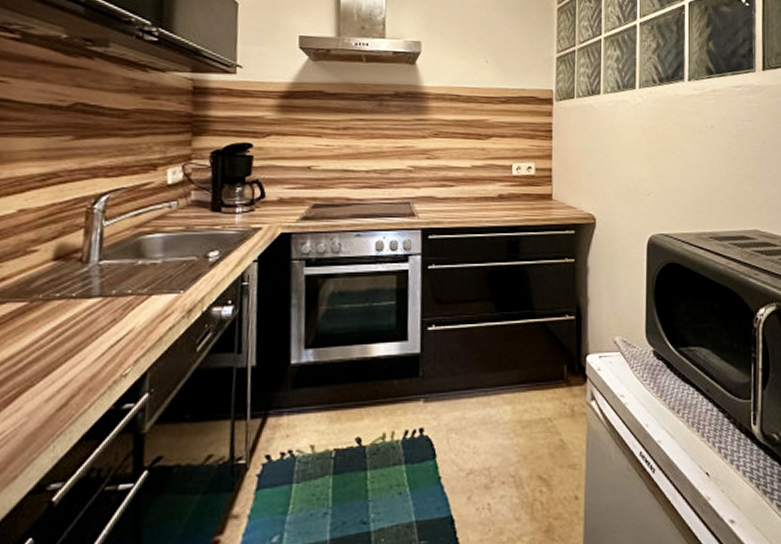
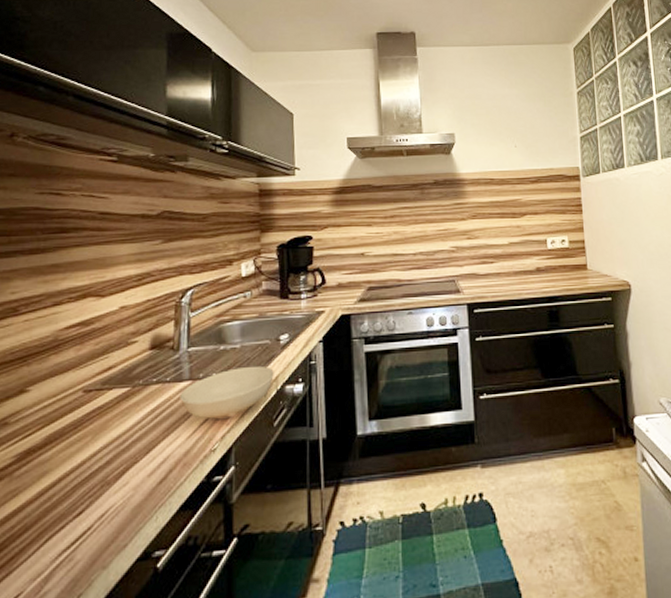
bowl: none [87,284,200,342] -> present [180,365,274,420]

